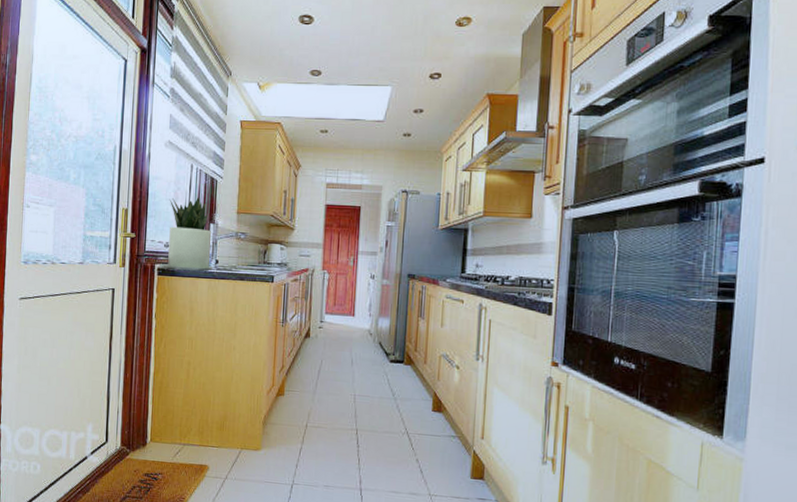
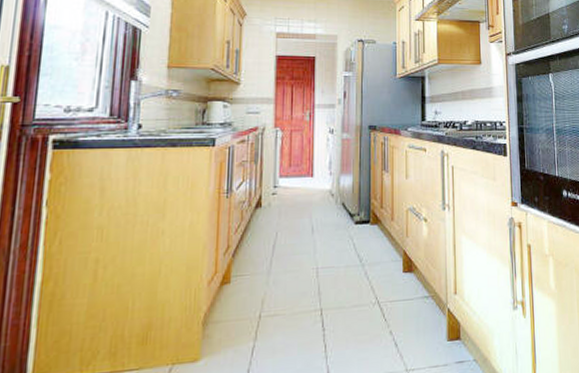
planter: present [163,197,214,272] -> none [61,49,135,141]

